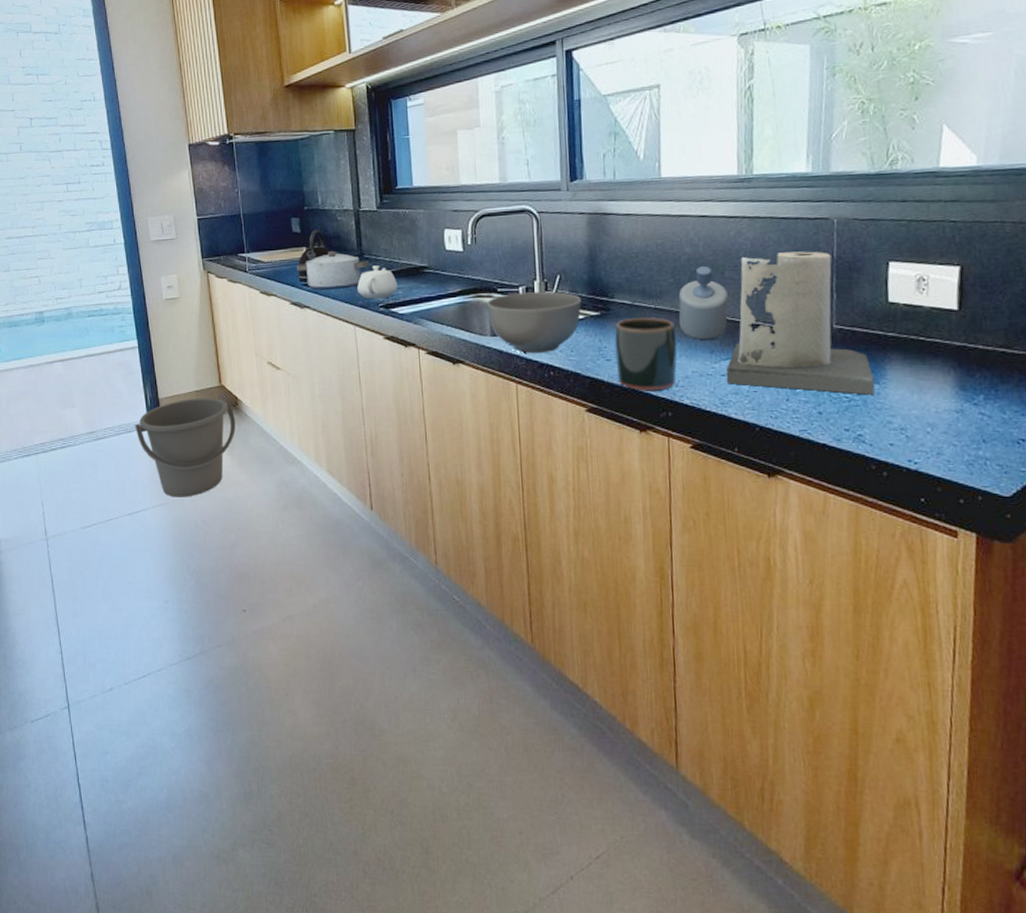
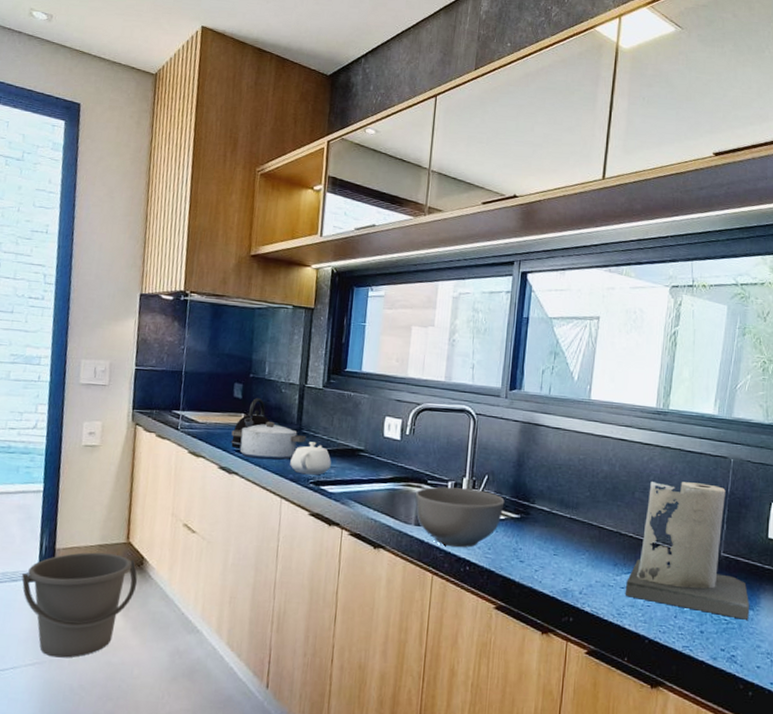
mug: present [614,317,678,391] -> none [528,523,586,596]
soap dispenser: present [678,266,729,341] -> none [589,485,636,554]

